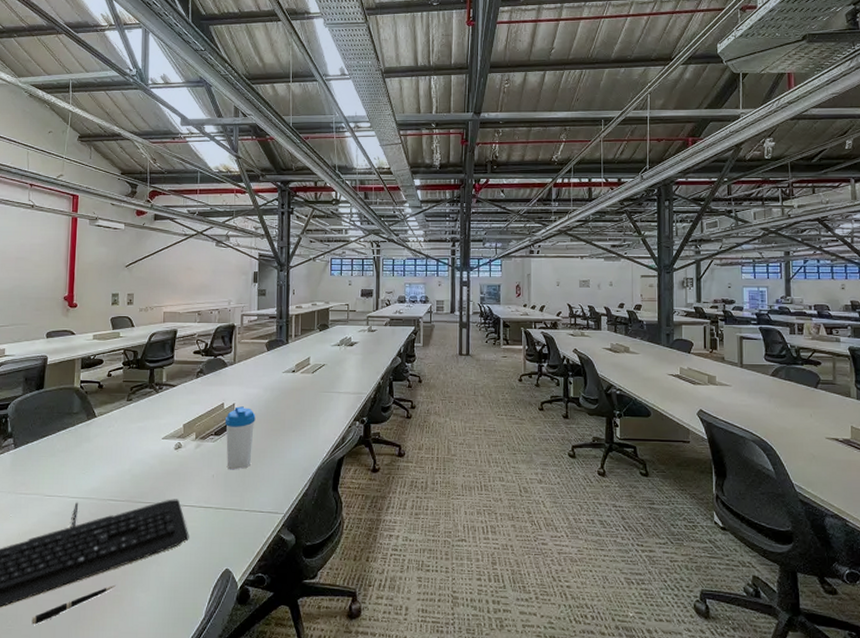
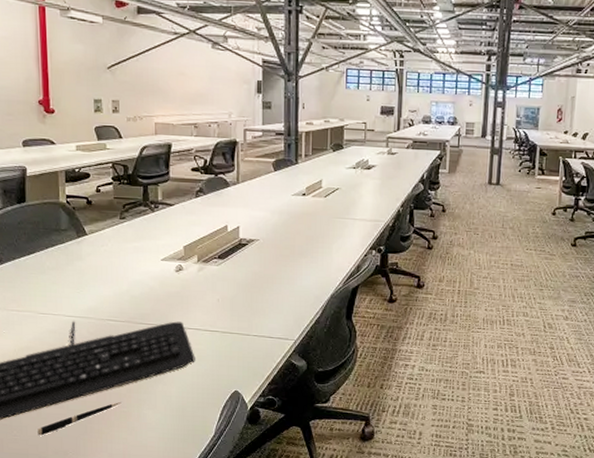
water bottle: present [224,406,256,470] -> none [228,229,263,295]

